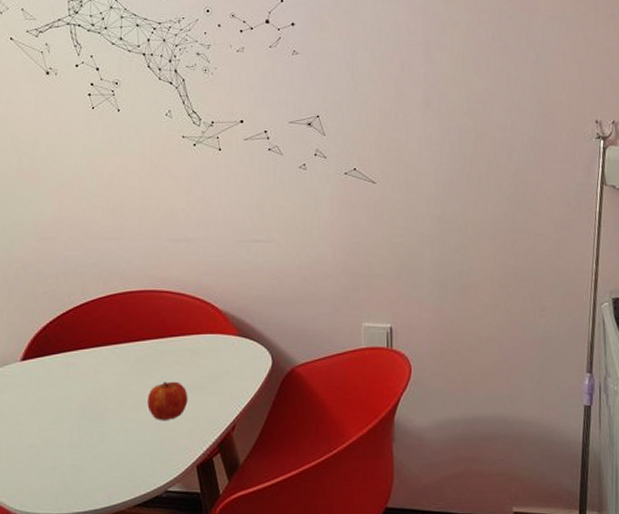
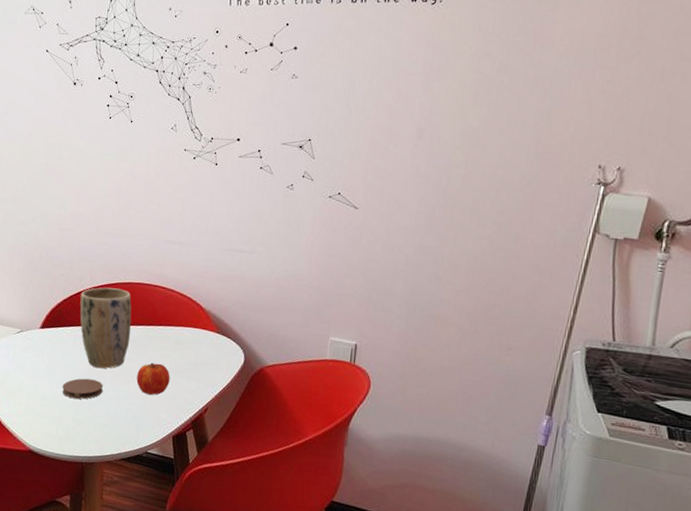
coaster: none [54,413,106,441] -> present [62,378,103,399]
plant pot: none [70,300,136,399] -> present [80,287,132,369]

